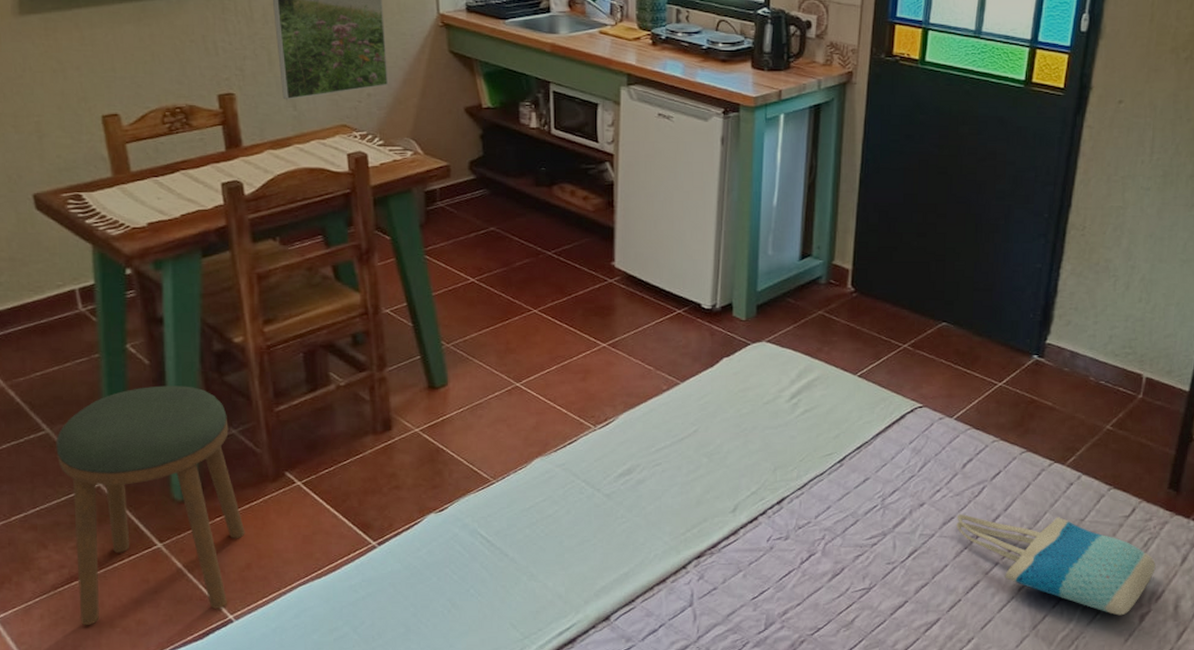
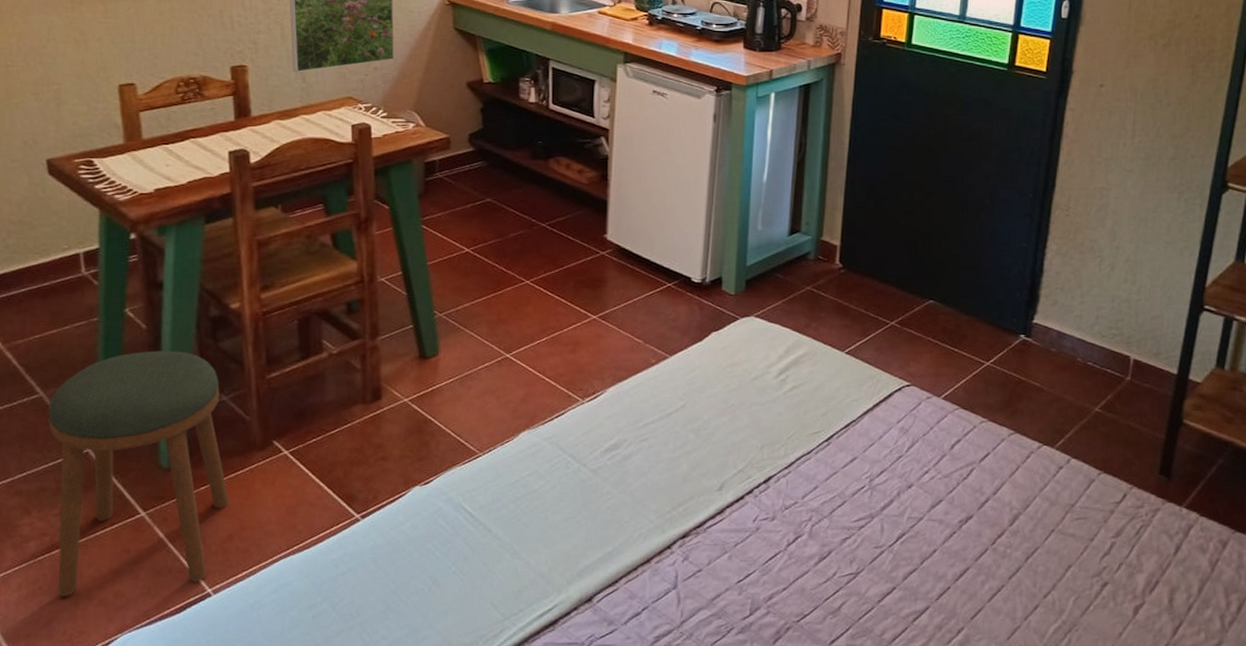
tote bag: present [956,514,1156,616] -> none [945,497,1149,608]

